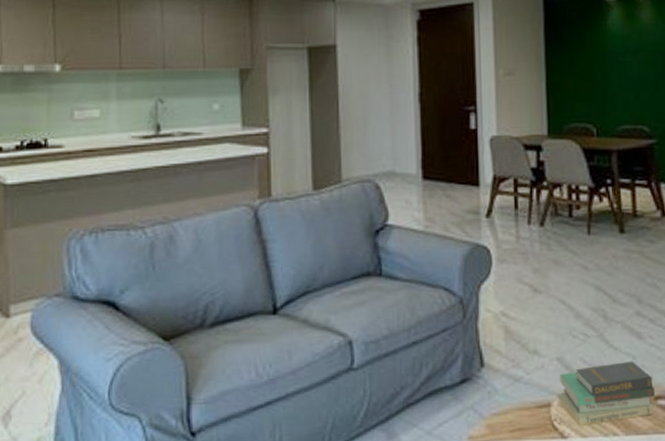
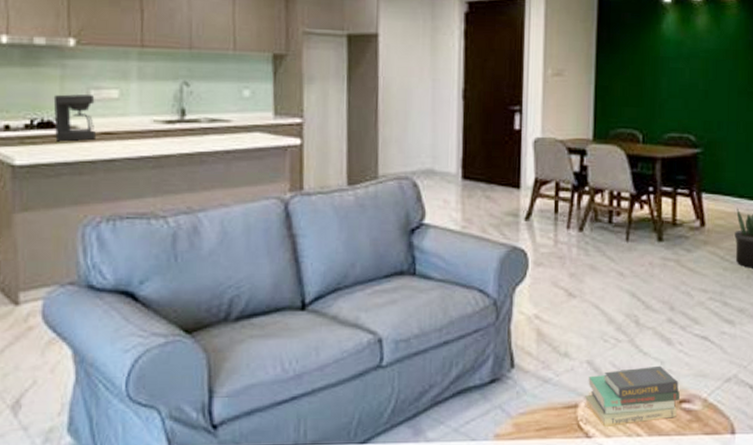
coffee maker: none [41,116,80,161] -> present [53,94,97,142]

